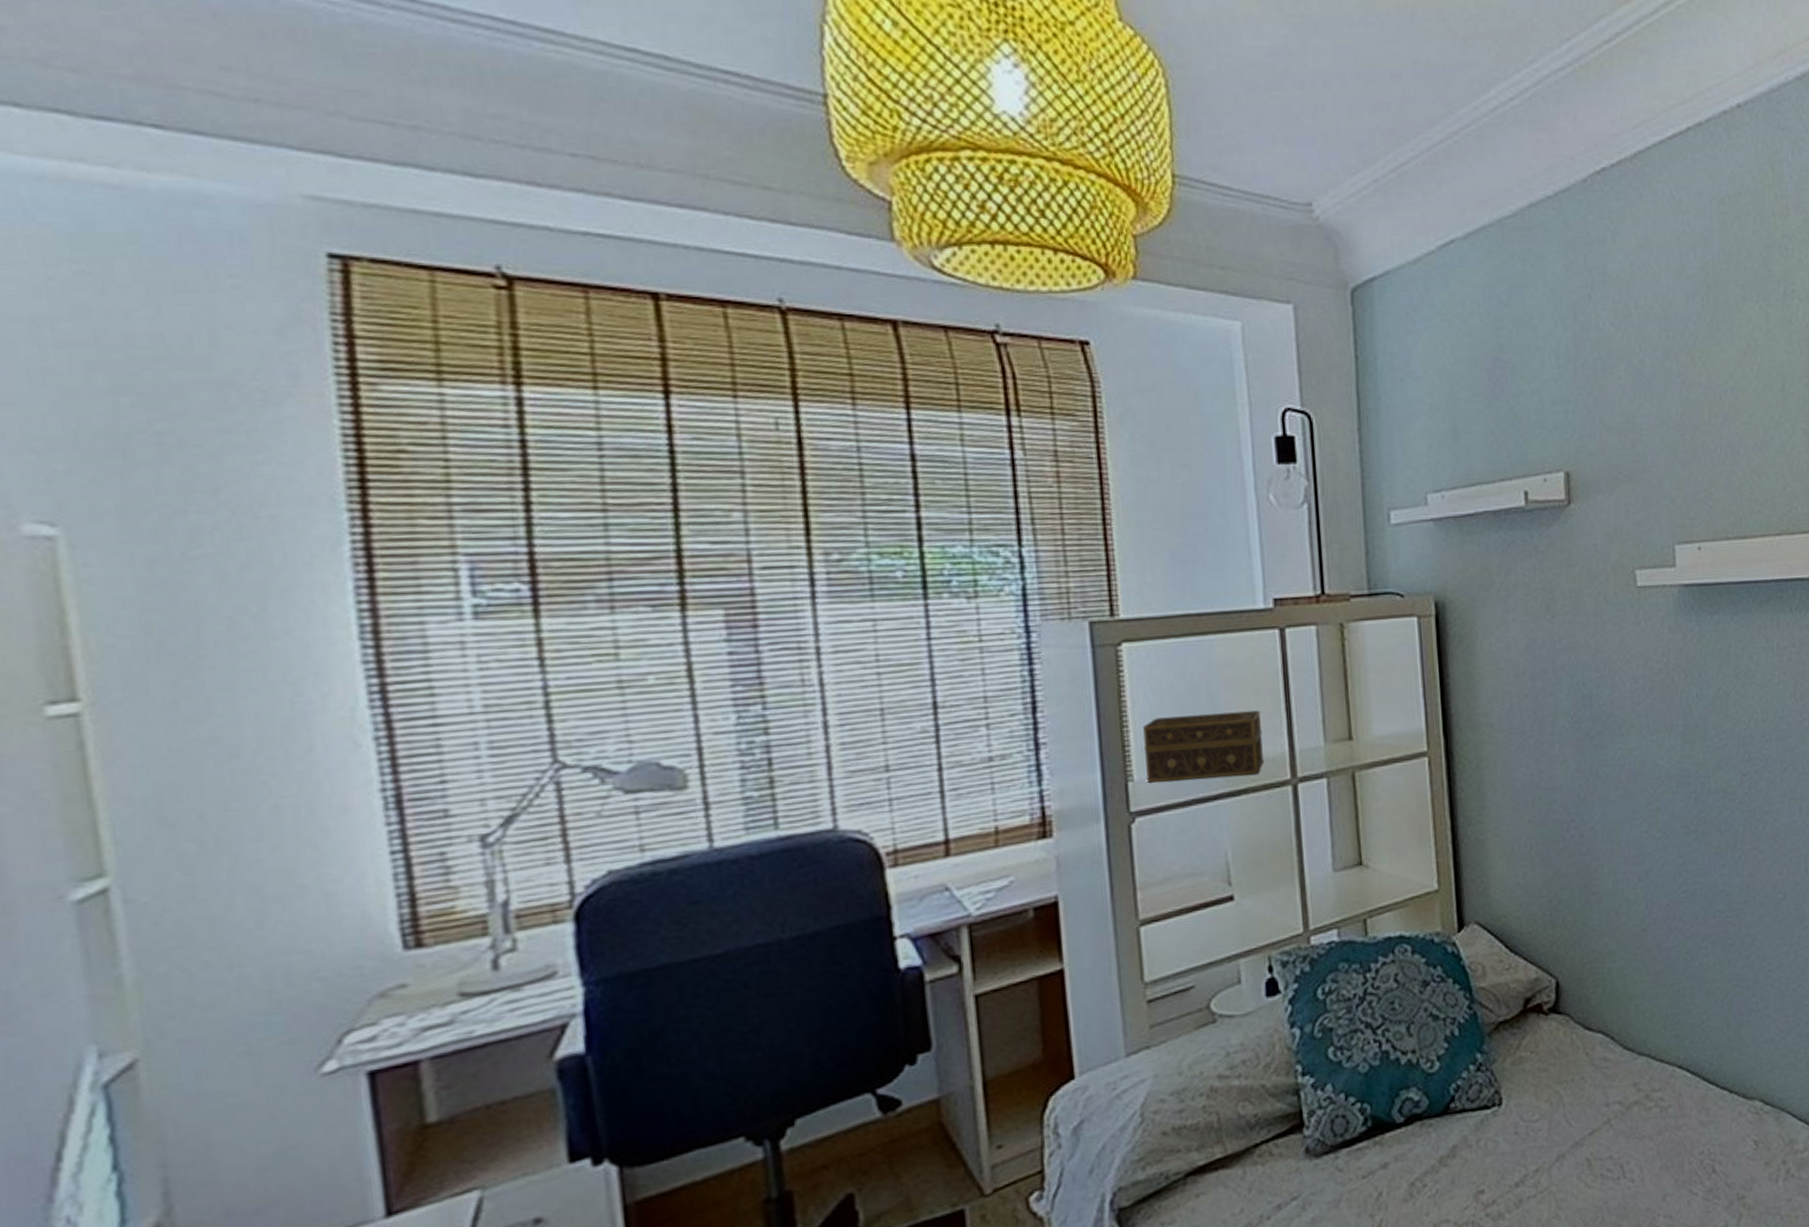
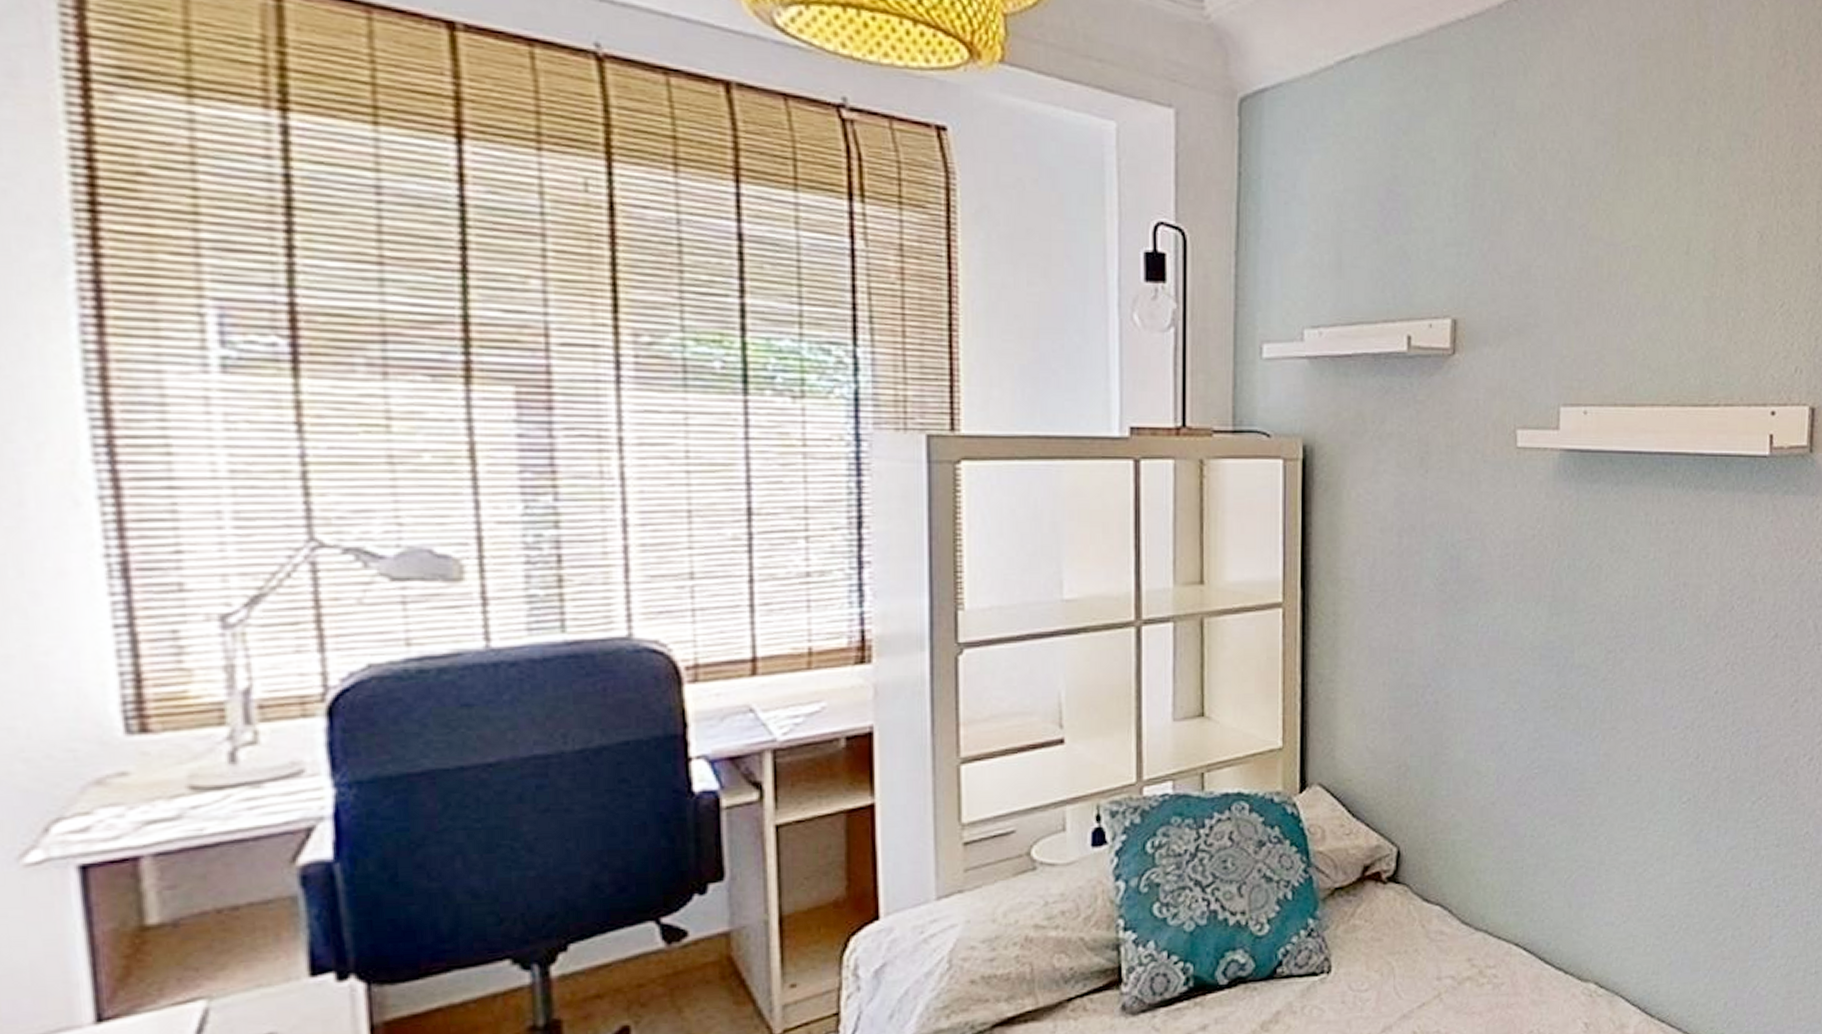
decorative box: present [1142,710,1265,783] -> none [977,545,1108,613]

